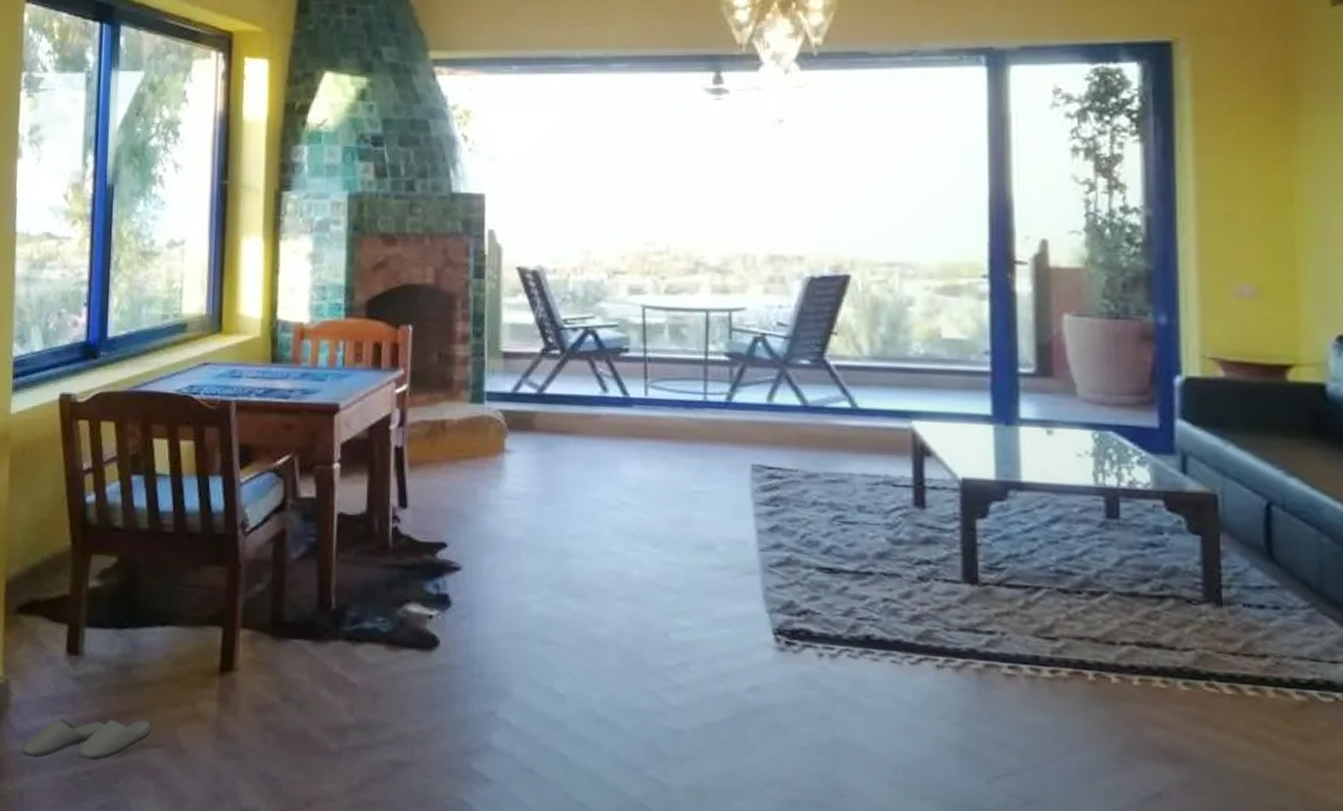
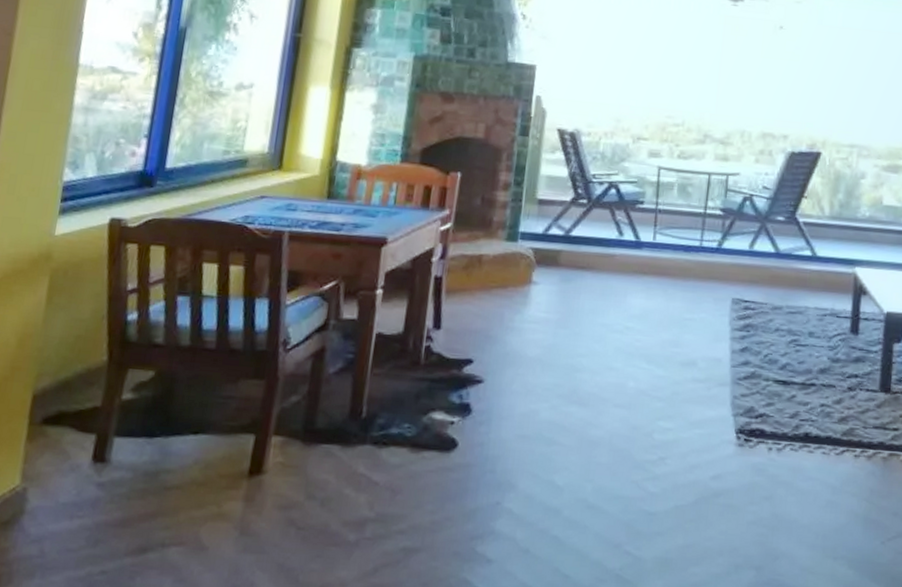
slippers: present [21,718,151,760] -> none [33,521,174,560]

